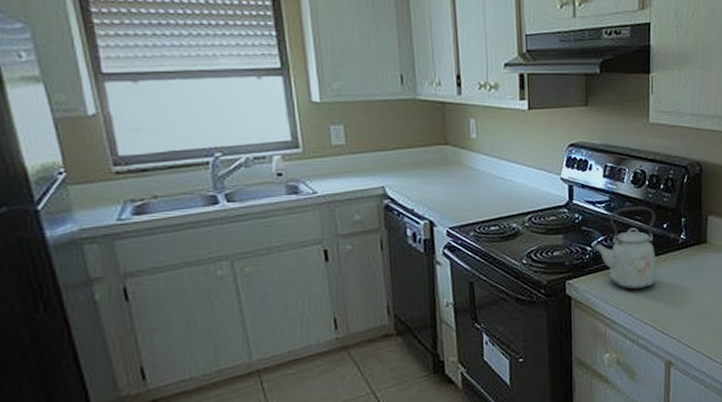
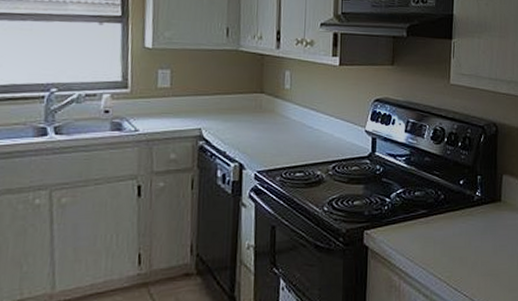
kettle: present [592,206,657,290] -> none [391,162,454,244]

